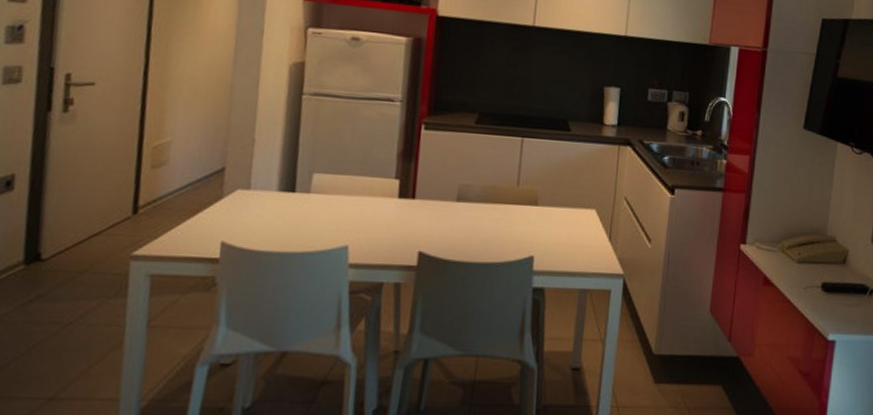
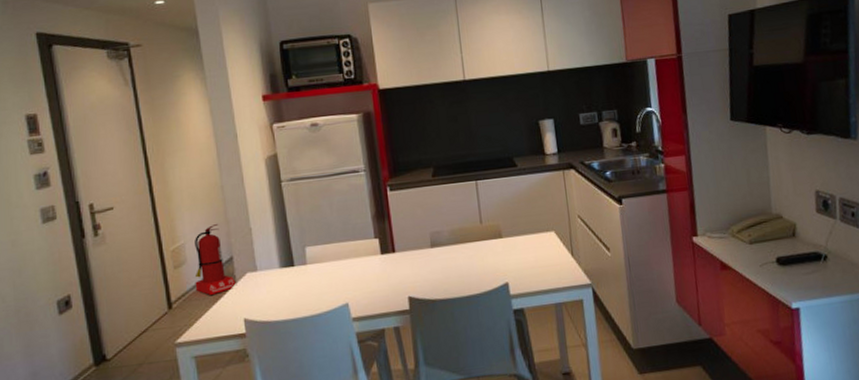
fire extinguisher: none [171,125,223,207] -> present [194,223,238,295]

